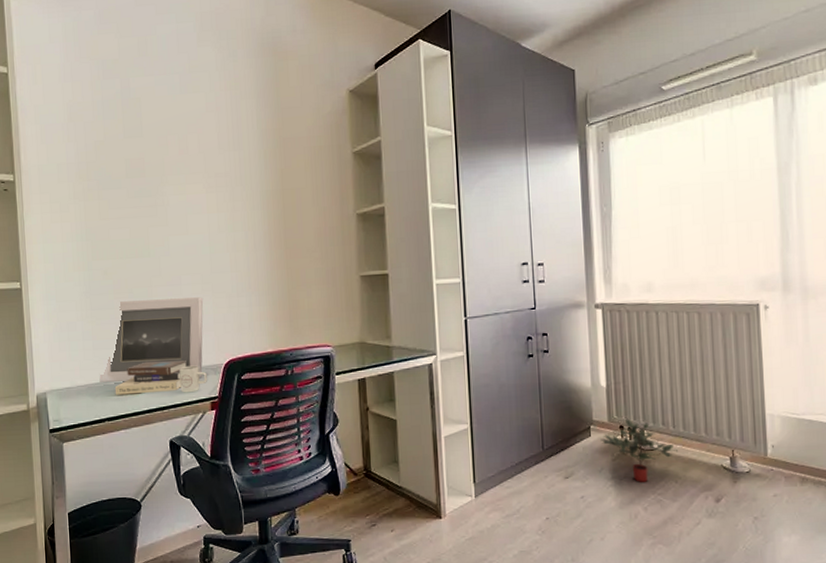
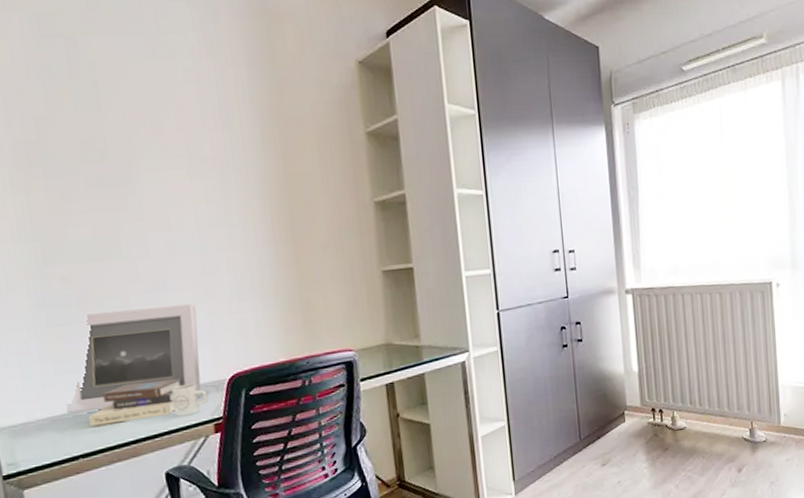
potted plant: present [600,418,678,482] -> none [634,401,704,462]

